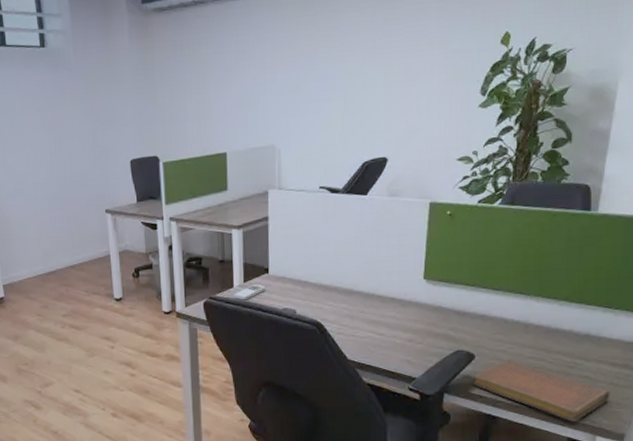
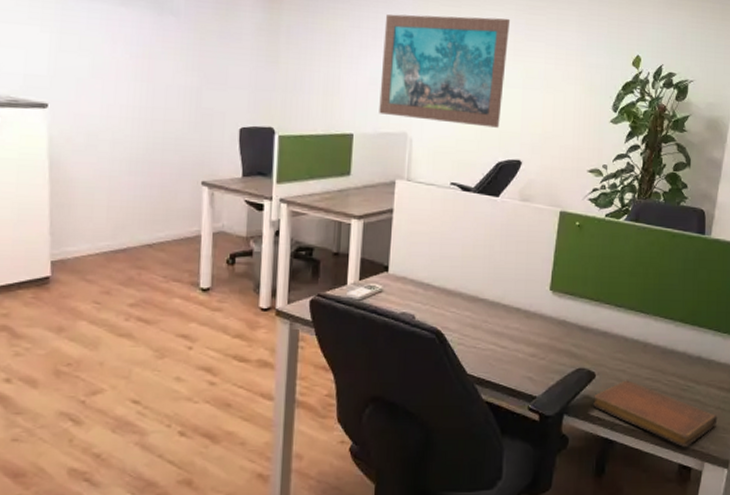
wall art: none [245,17,367,131] -> present [379,14,511,128]

